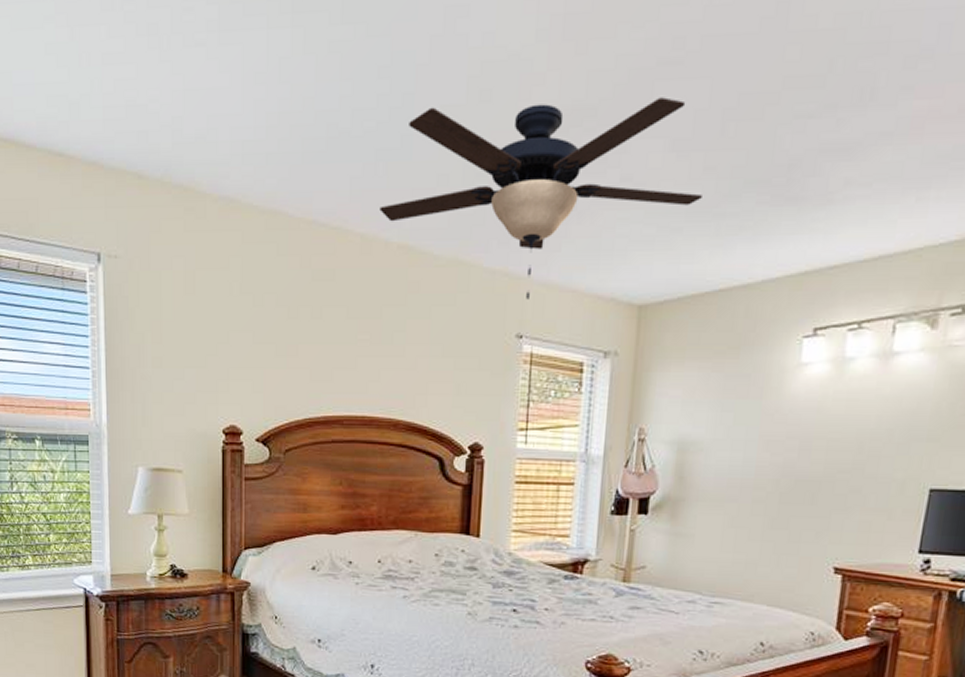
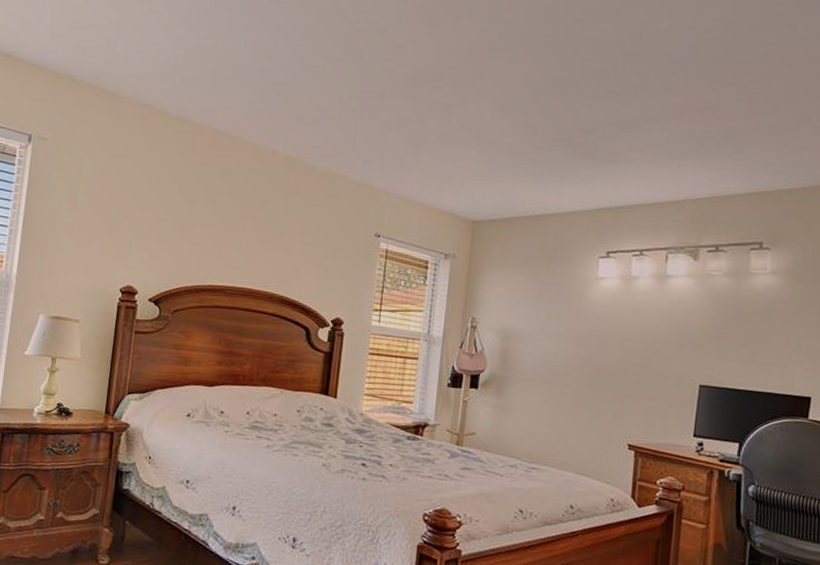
ceiling fan: present [379,97,702,300] -> none [270,57,522,208]

